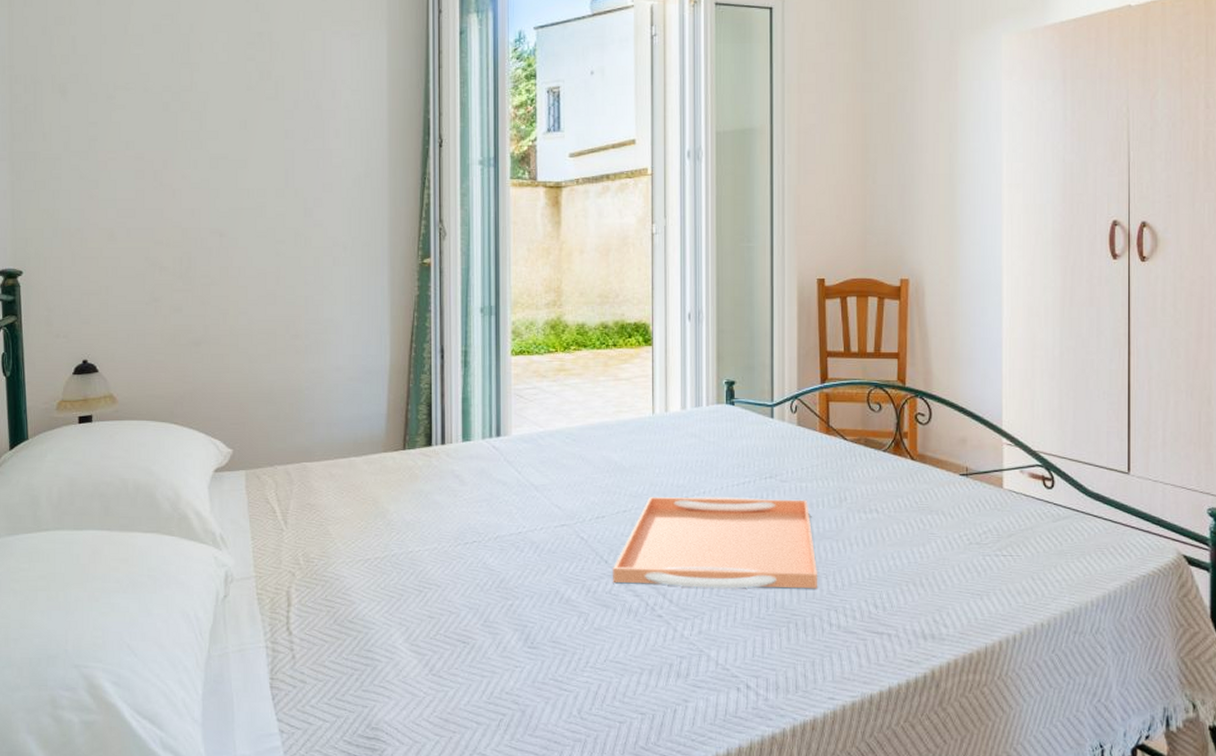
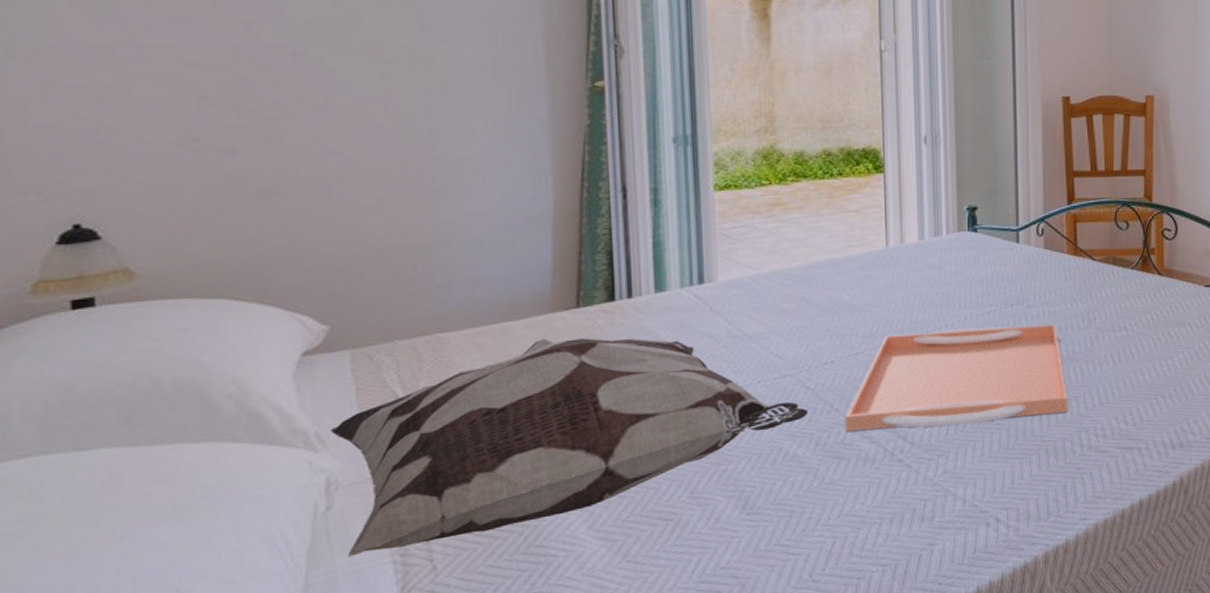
decorative pillow: none [230,473,582,638] -> present [330,338,809,557]

